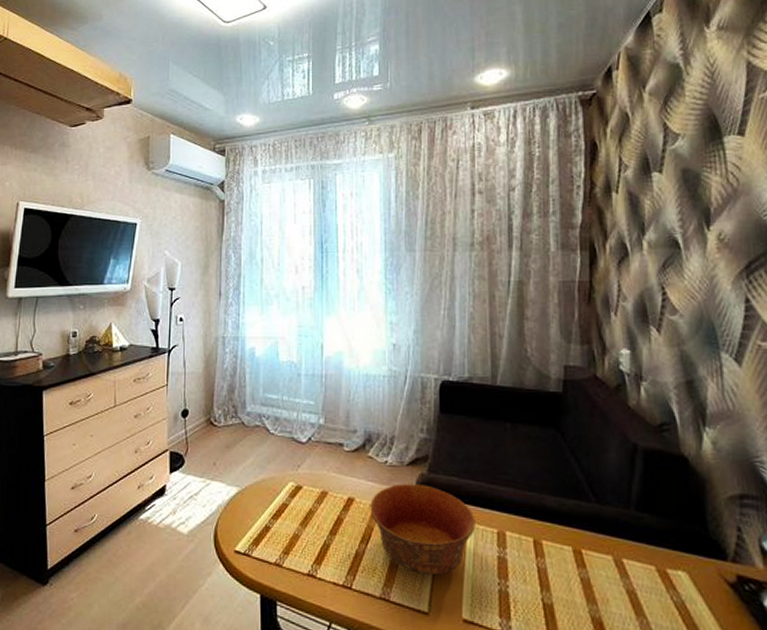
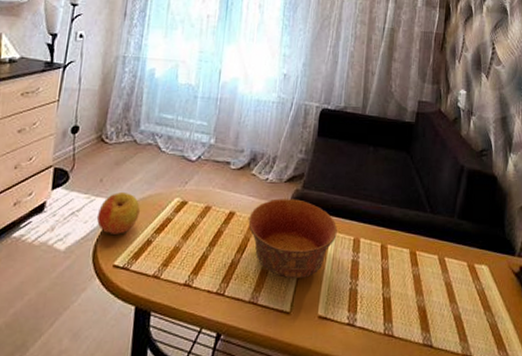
apple: none [214,476,256,519] -> present [96,192,141,234]

